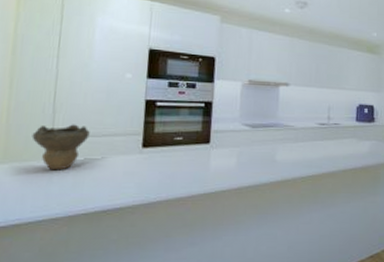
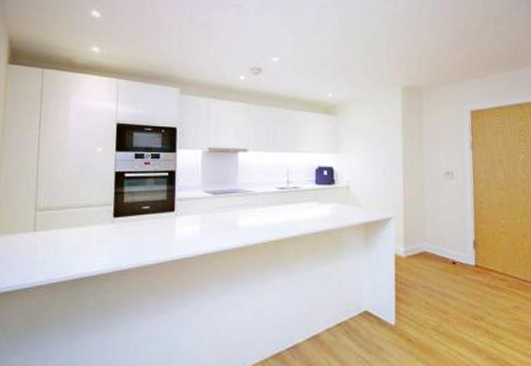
decorative bowl: present [31,124,90,170] -> none [19,197,68,241]

